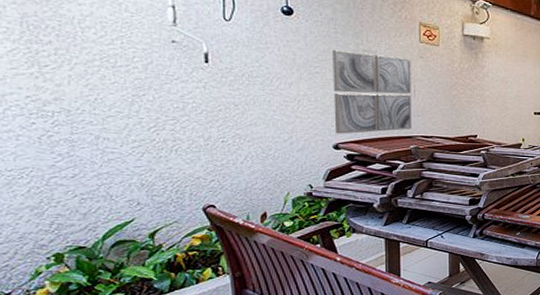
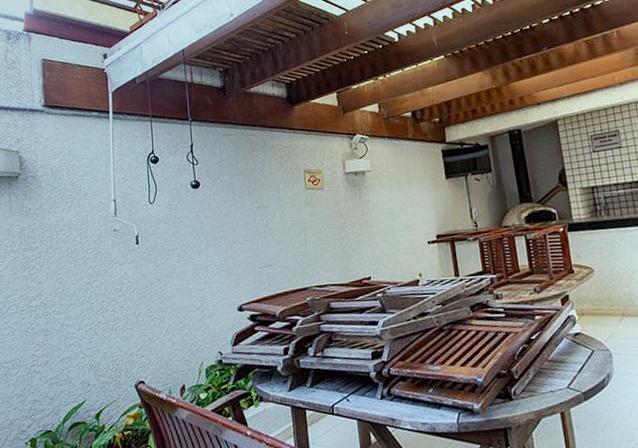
wall art: present [332,49,411,134] -> none [232,207,306,295]

